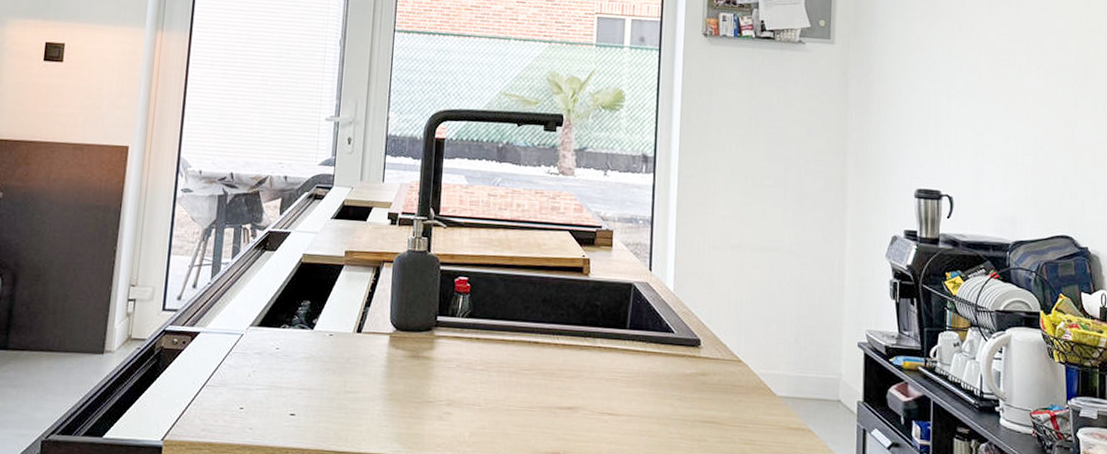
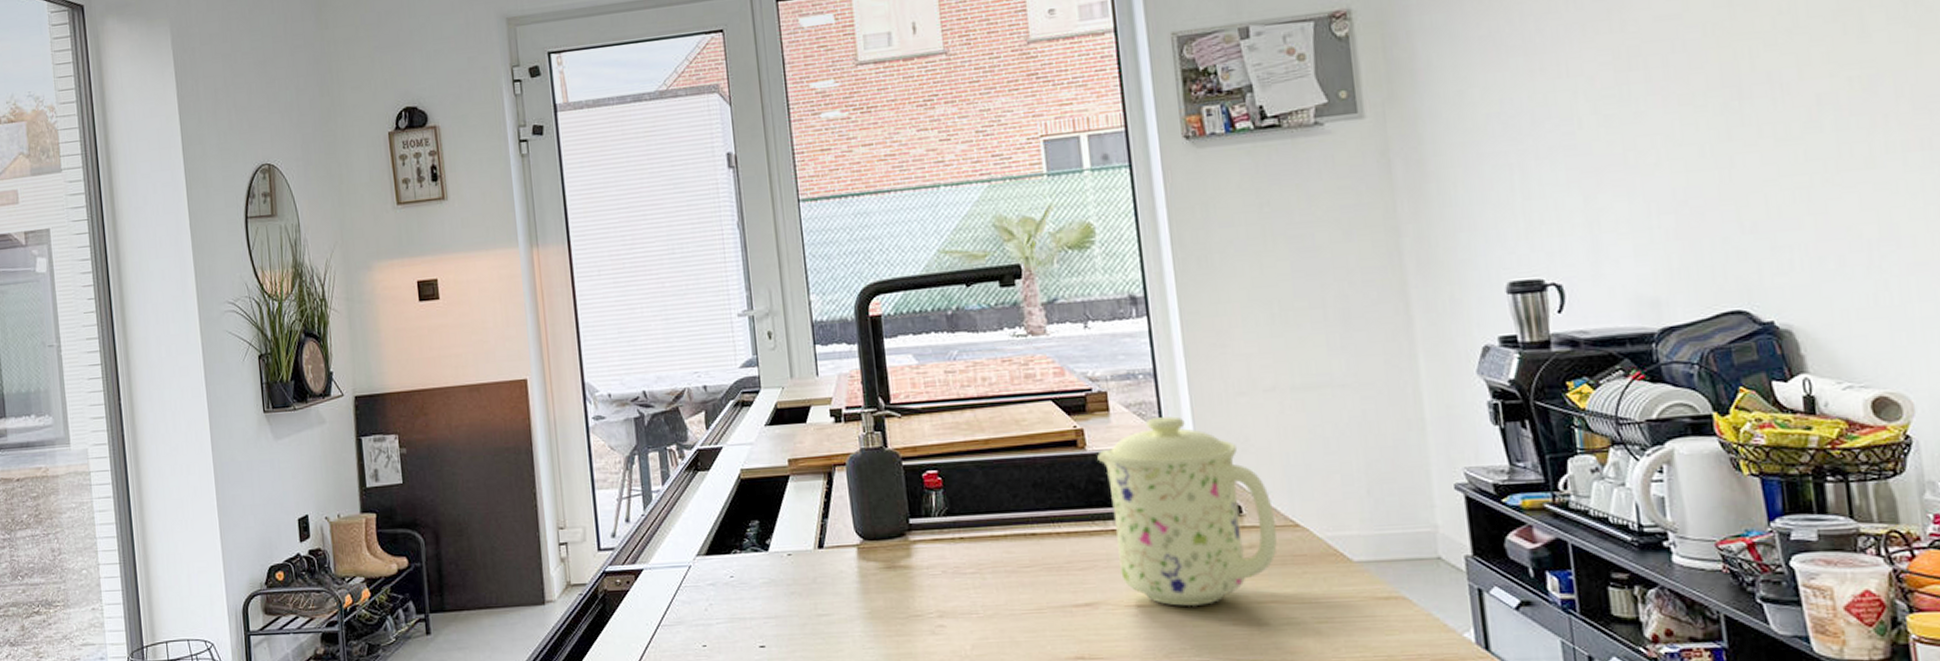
mug: none [597,257,724,420] -> present [1097,416,1277,607]

